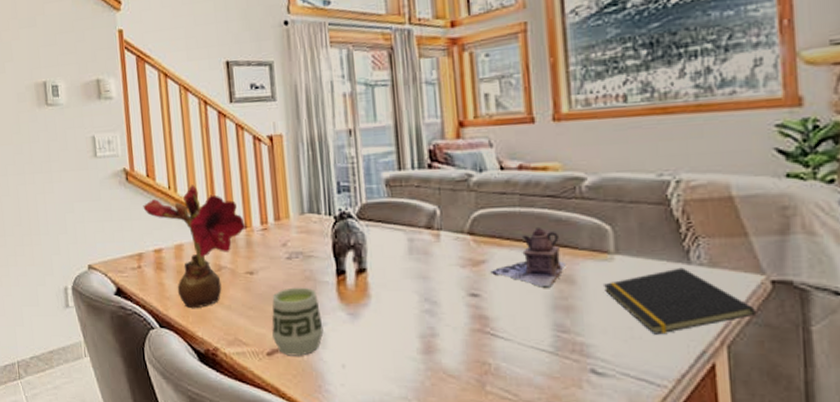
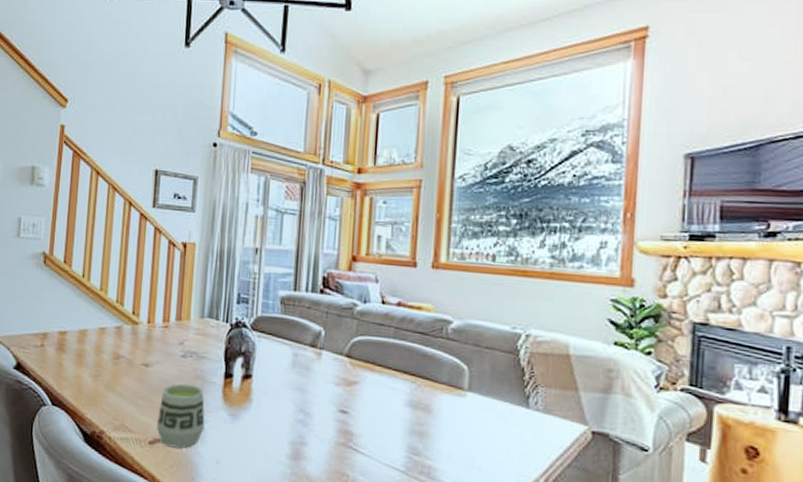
flower: present [143,185,247,309] -> none [55,276,149,392]
teapot: present [490,228,568,289] -> none [361,359,427,415]
notepad: present [602,267,757,335] -> none [454,410,577,467]

